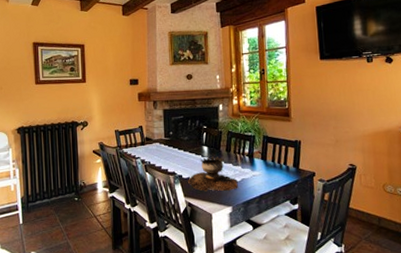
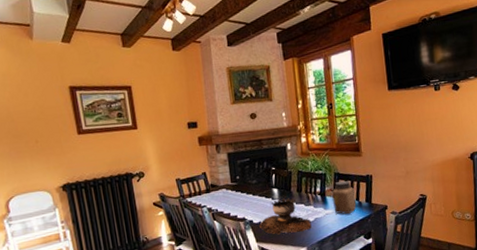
jar: none [260,144,284,178] -> present [332,180,356,215]

